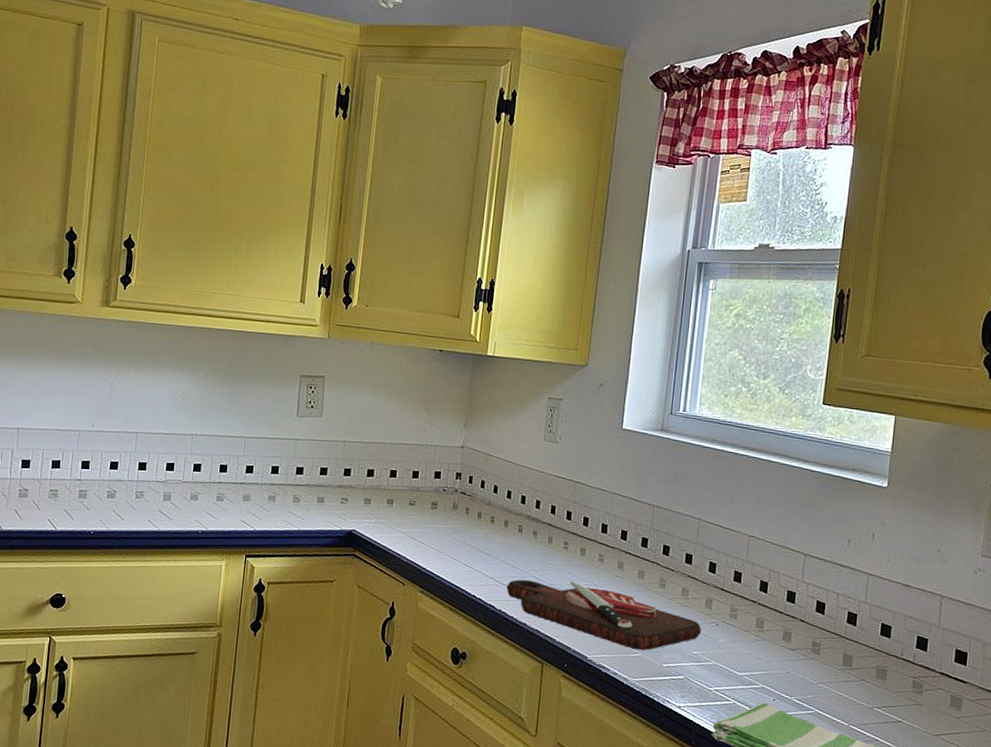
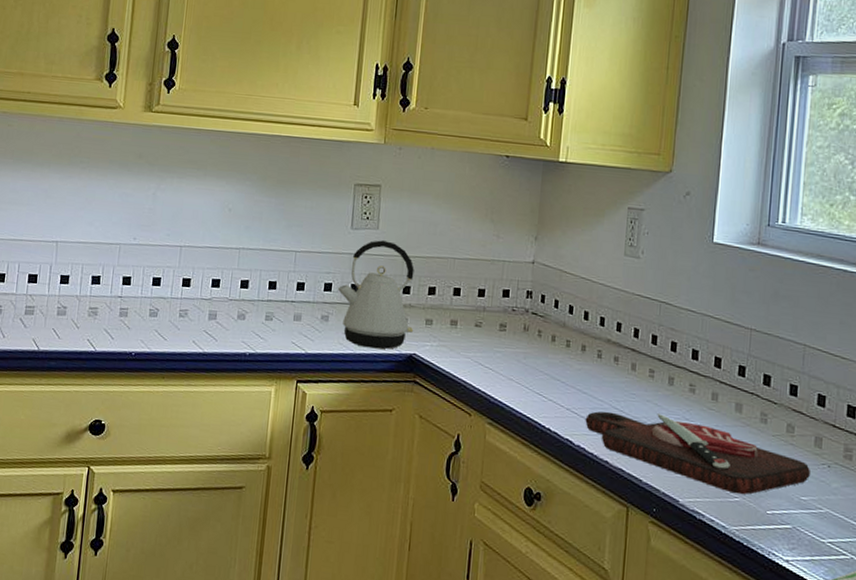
kettle: none [283,427,355,526] -> present [337,240,414,350]

